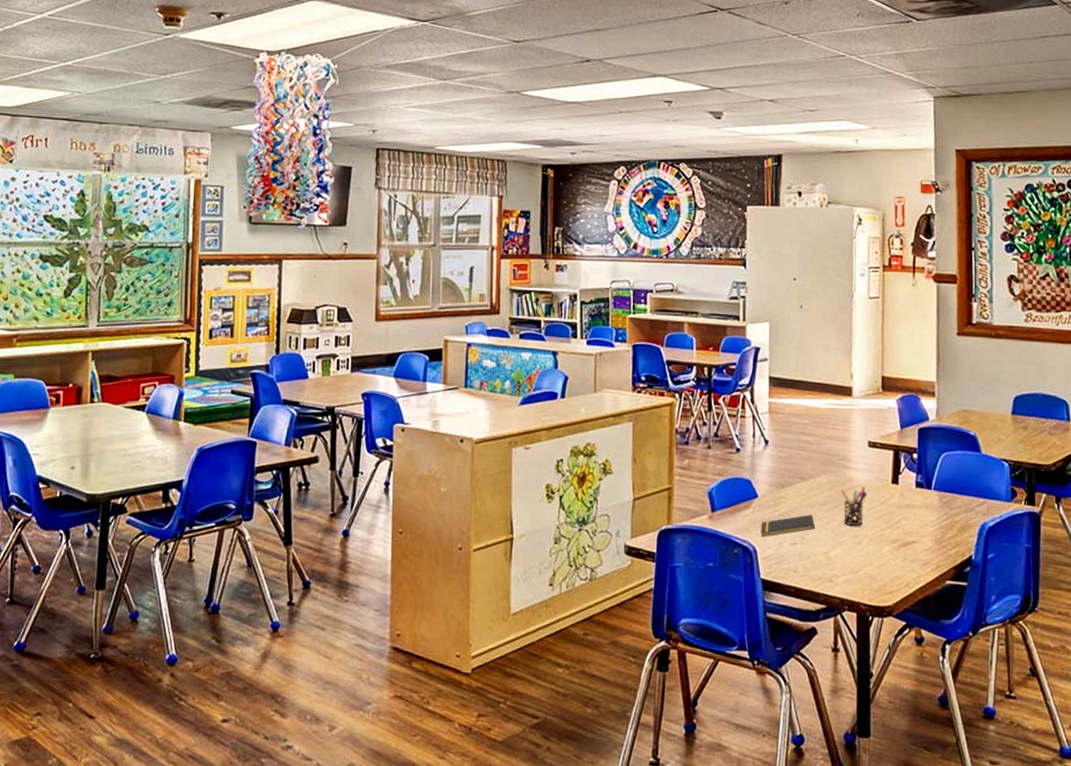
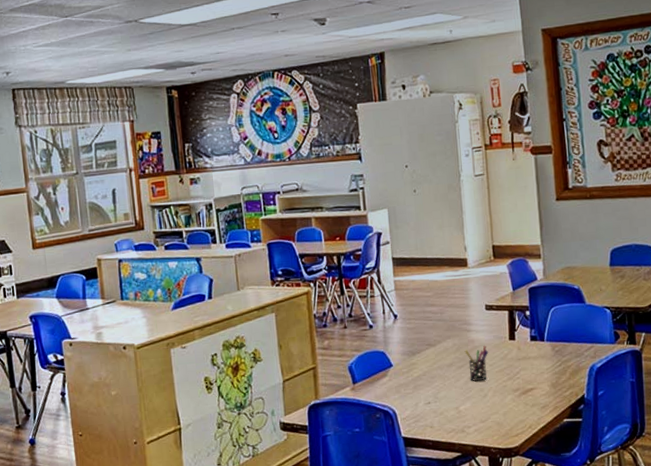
notepad: present [760,514,816,537] -> none [397,376,446,401]

